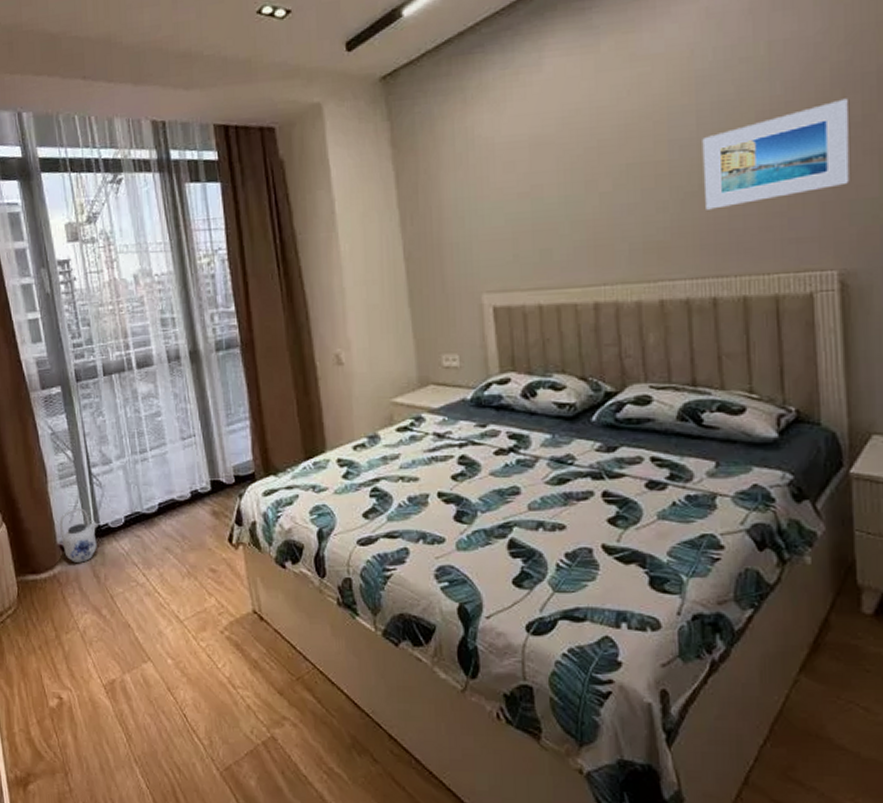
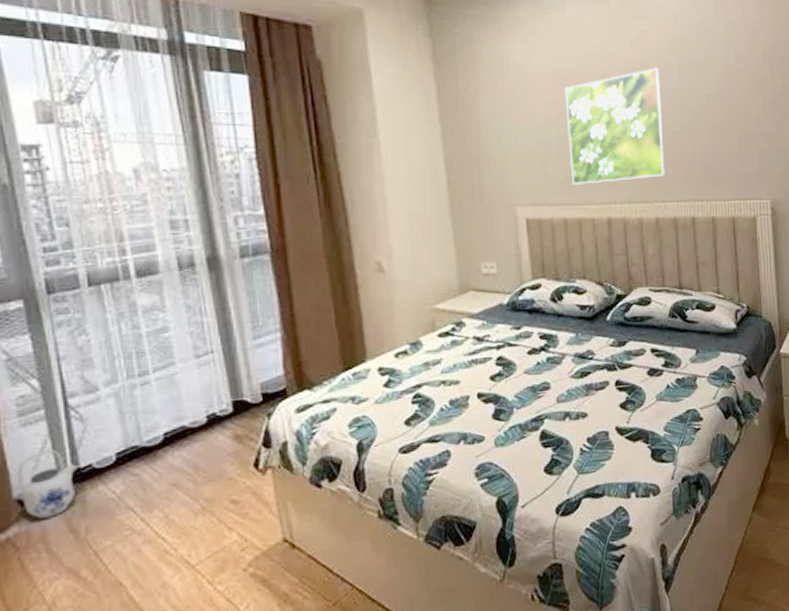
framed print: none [541,116,675,266] -> present [565,68,665,185]
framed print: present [702,98,851,210] -> none [683,72,776,147]

